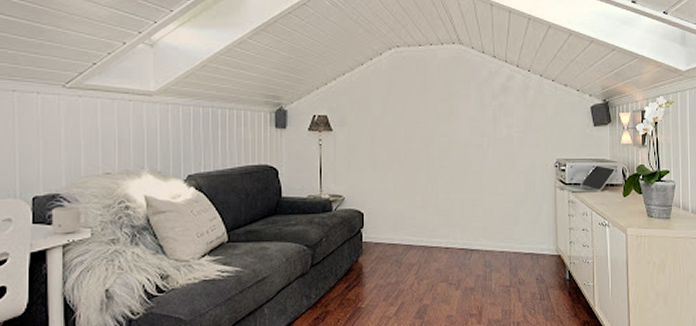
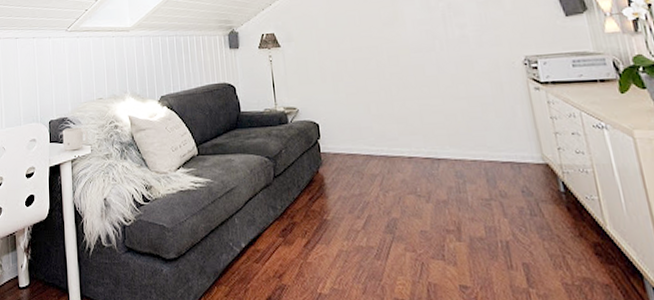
laptop: present [555,165,616,193] -> none [527,59,605,92]

